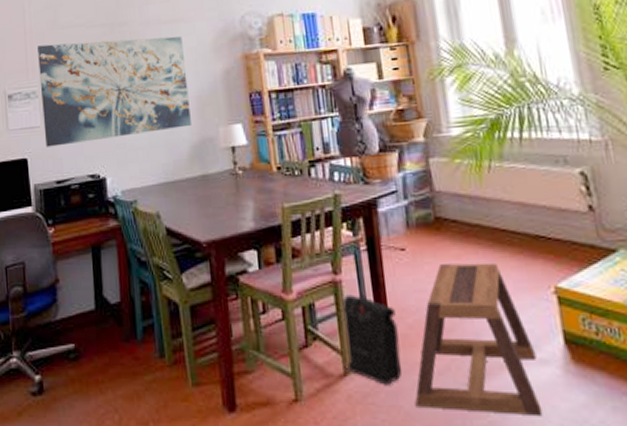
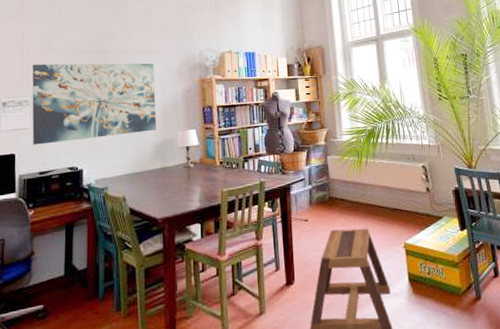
backpack: present [341,294,402,385] -> none [260,254,302,320]

